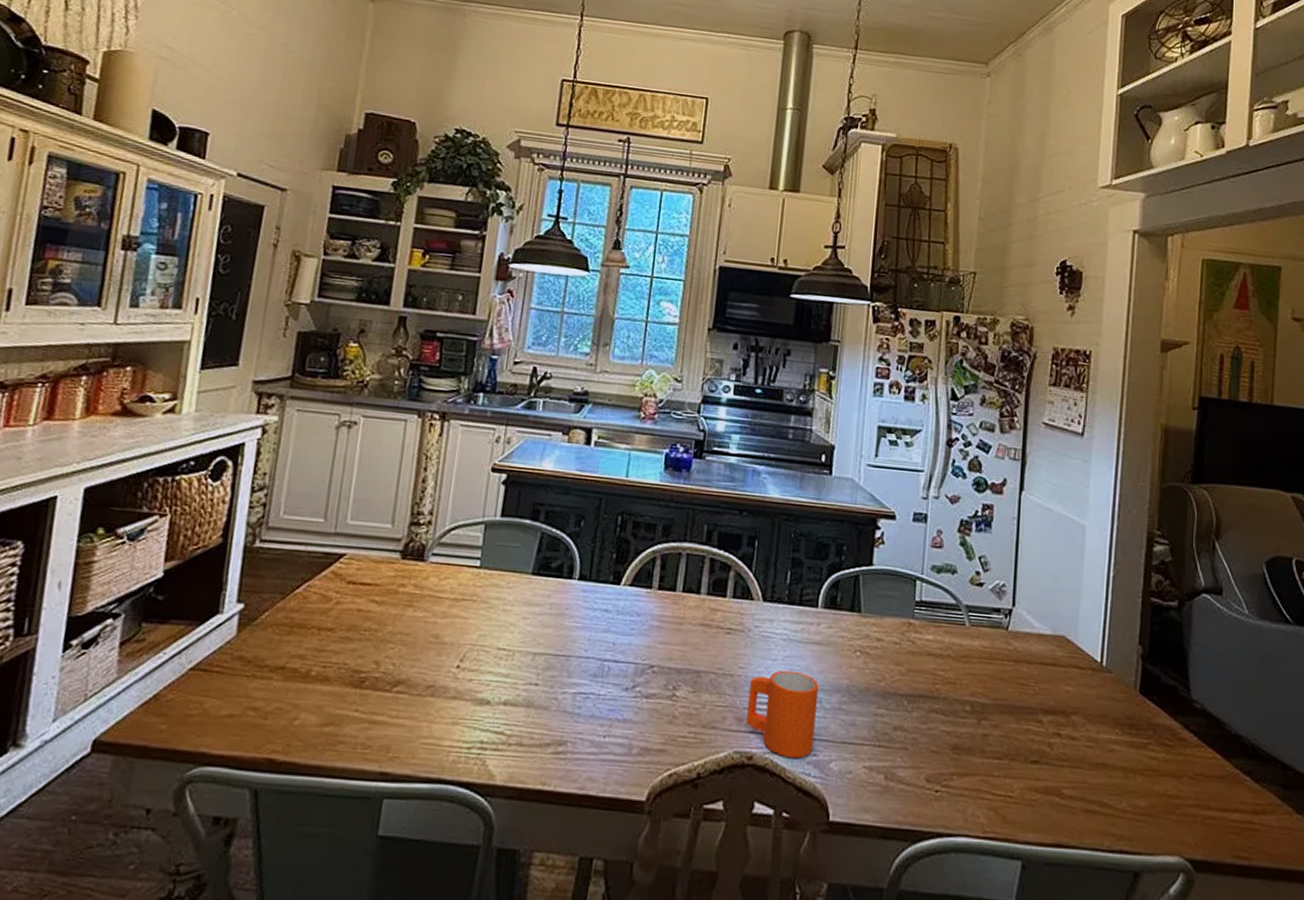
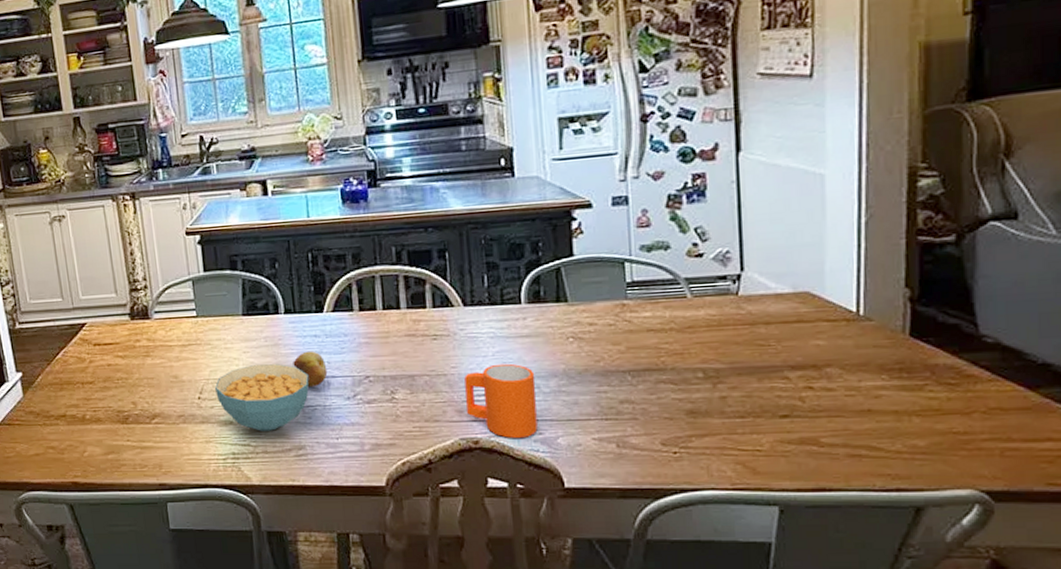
cereal bowl: none [479,633,589,719] -> present [215,363,309,431]
fruit: none [574,627,611,671] -> present [293,351,328,388]

